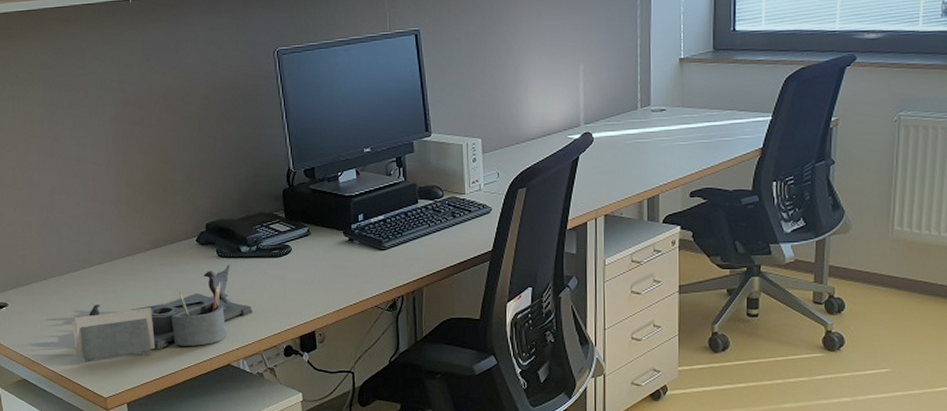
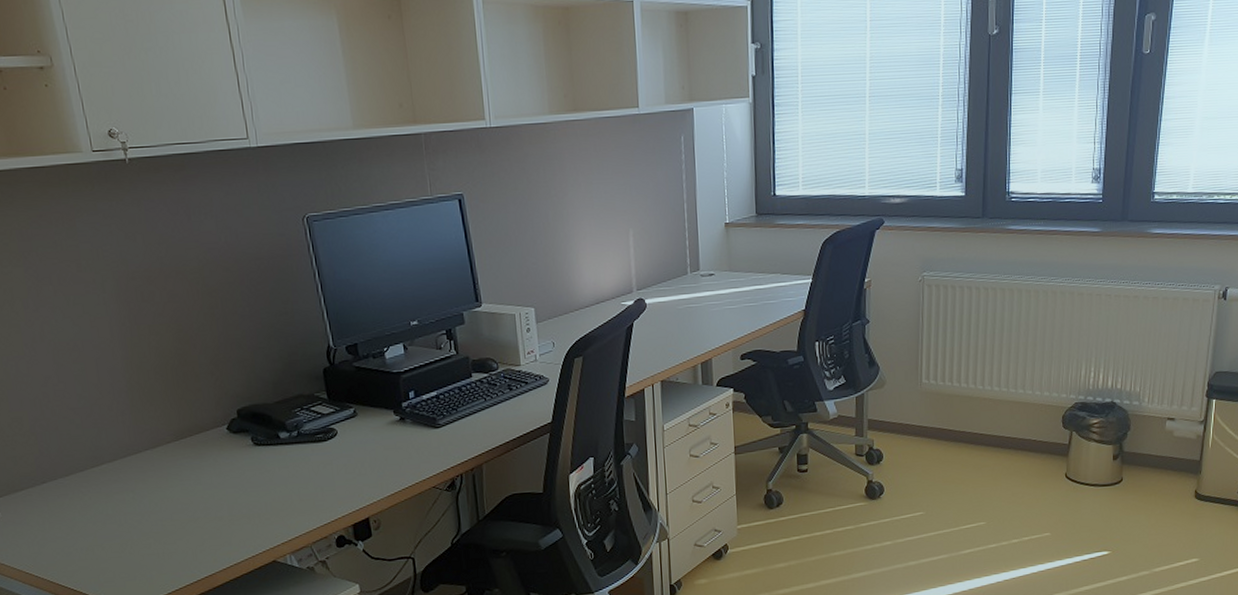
desk organizer: present [71,264,254,363] -> none [81,452,299,573]

